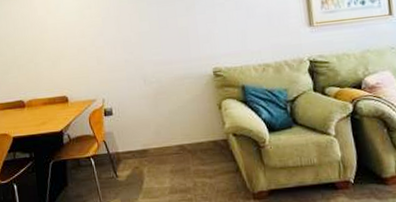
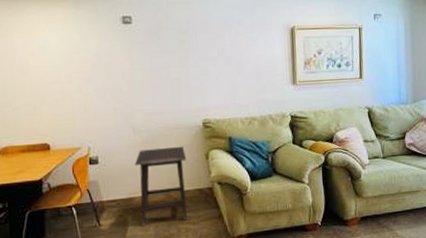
side table: none [147,96,203,178] -> present [134,146,188,226]

